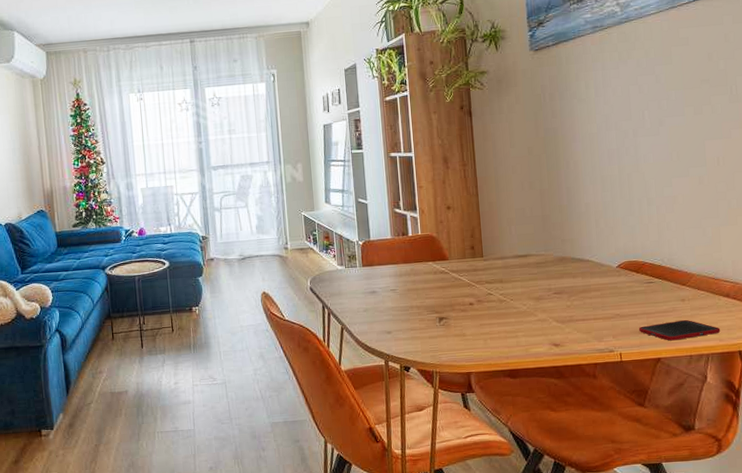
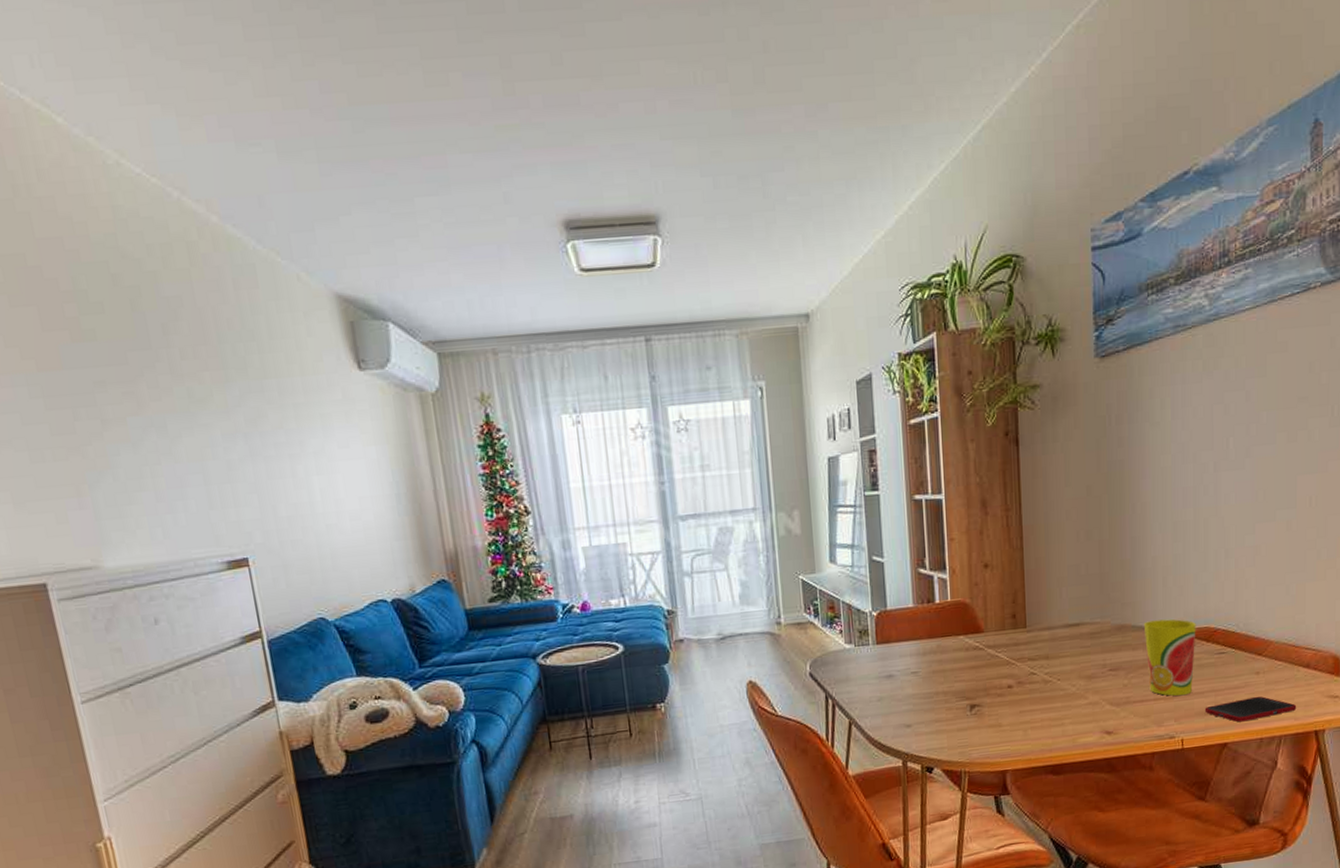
cup: none [581,253,627,317] -> present [1143,619,1196,696]

